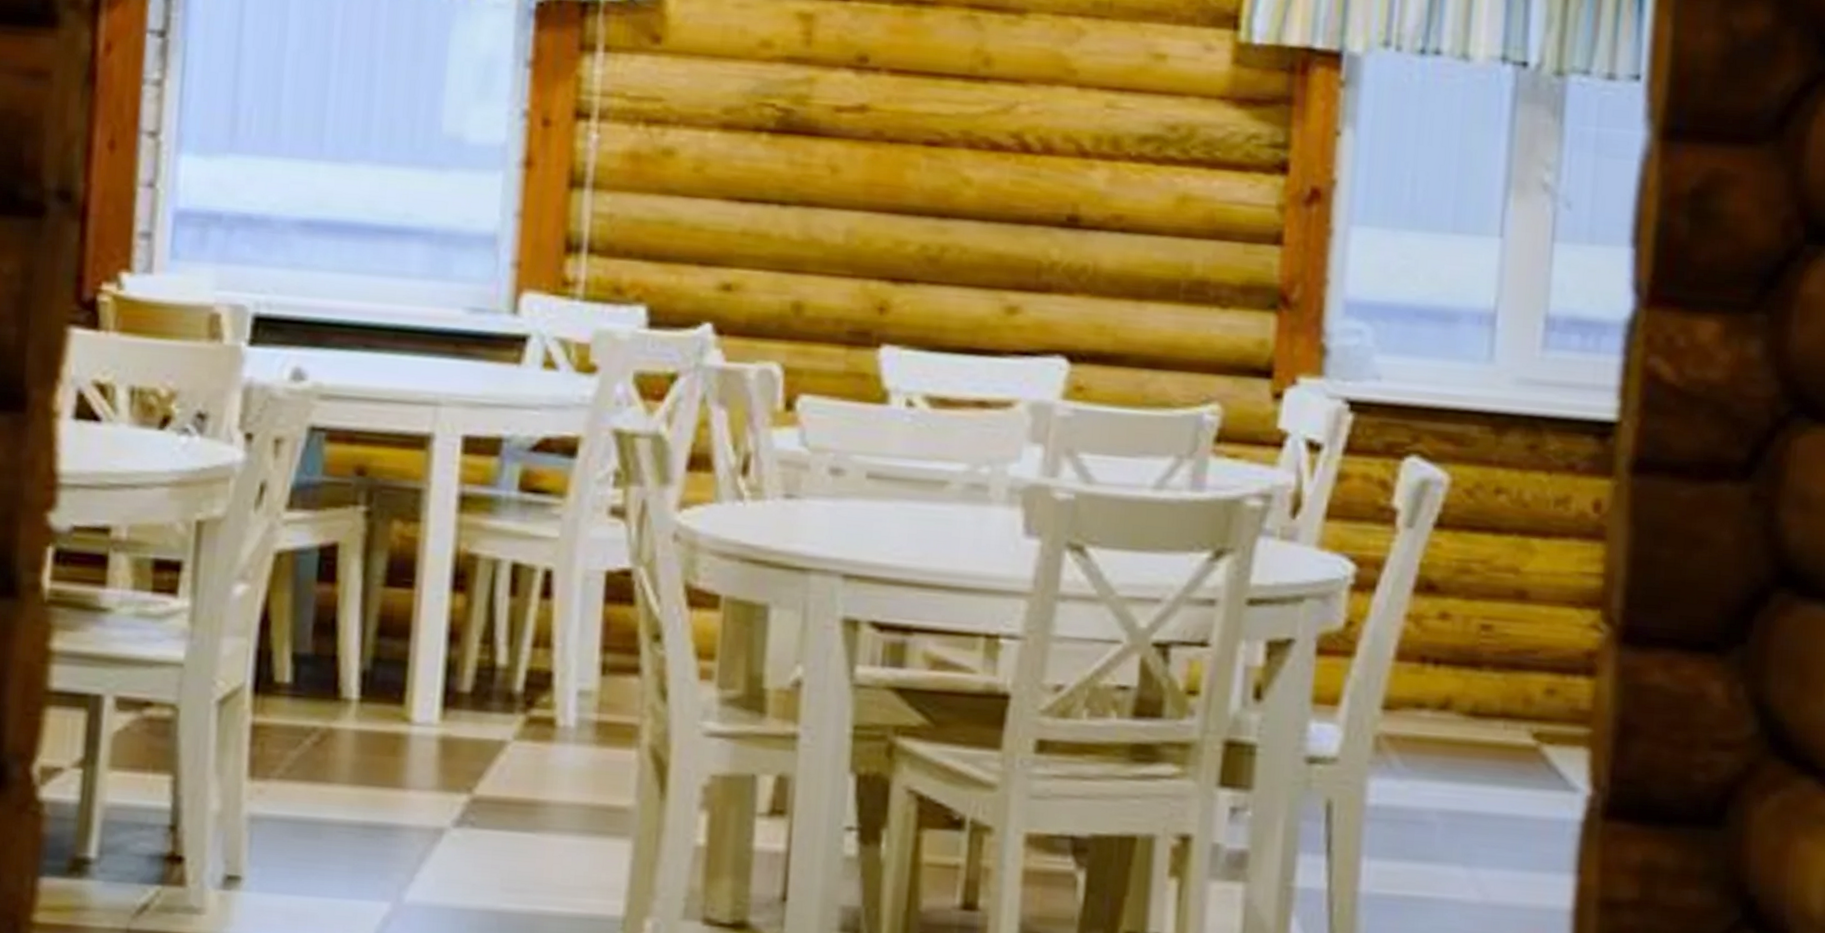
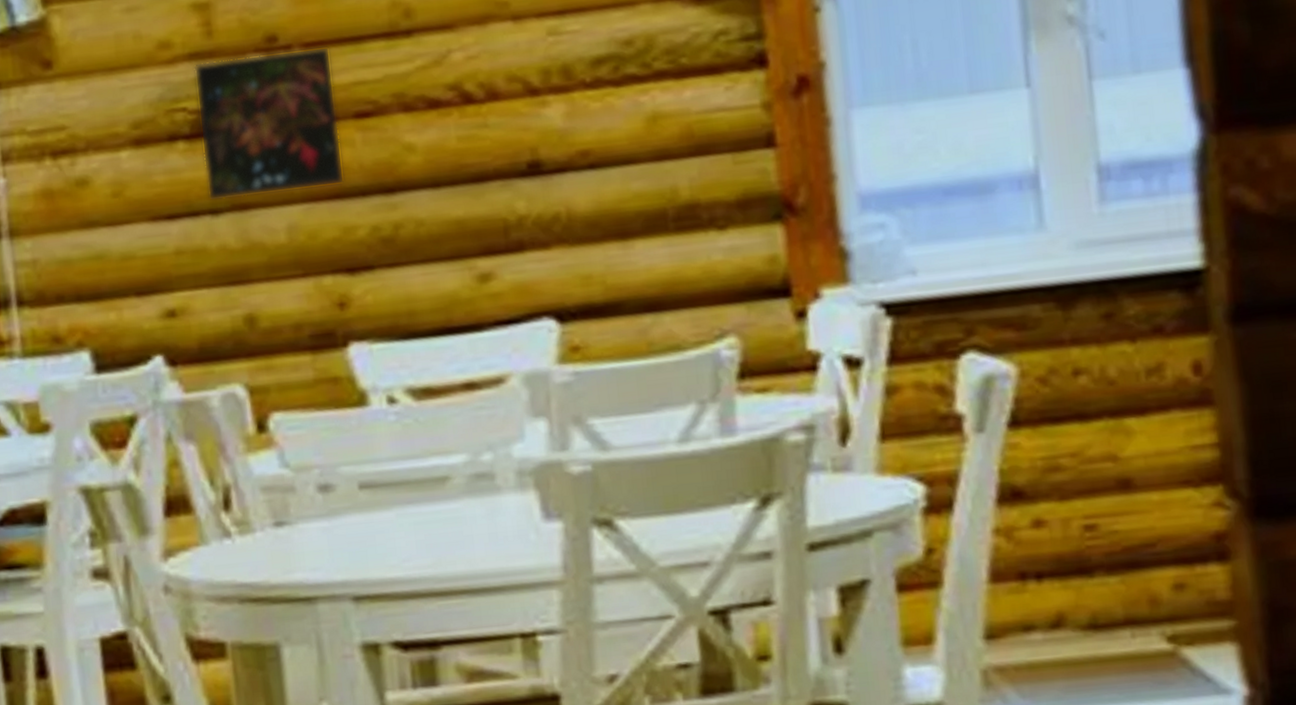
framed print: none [780,67,913,202] -> present [194,46,345,200]

